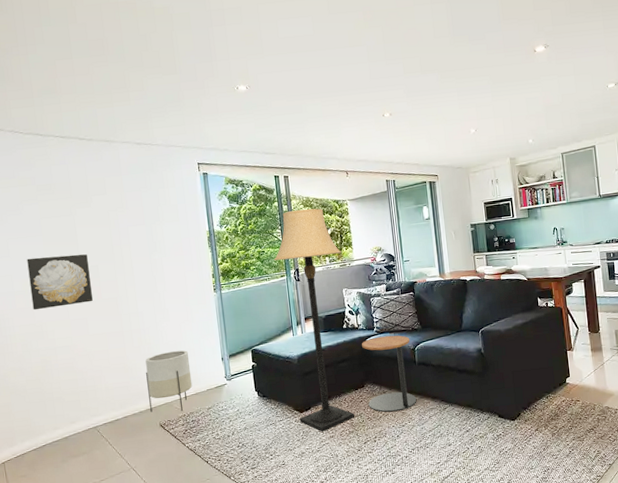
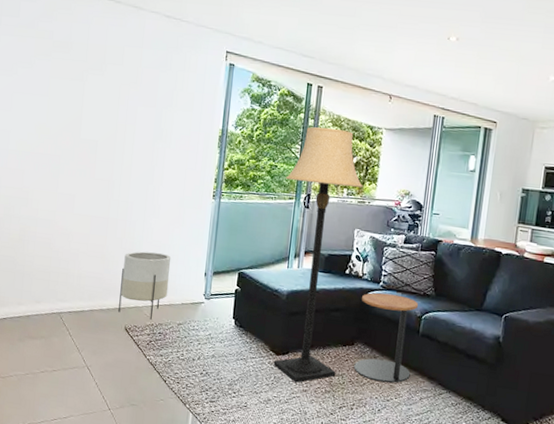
wall art: present [27,254,93,311] -> none [23,117,89,179]

